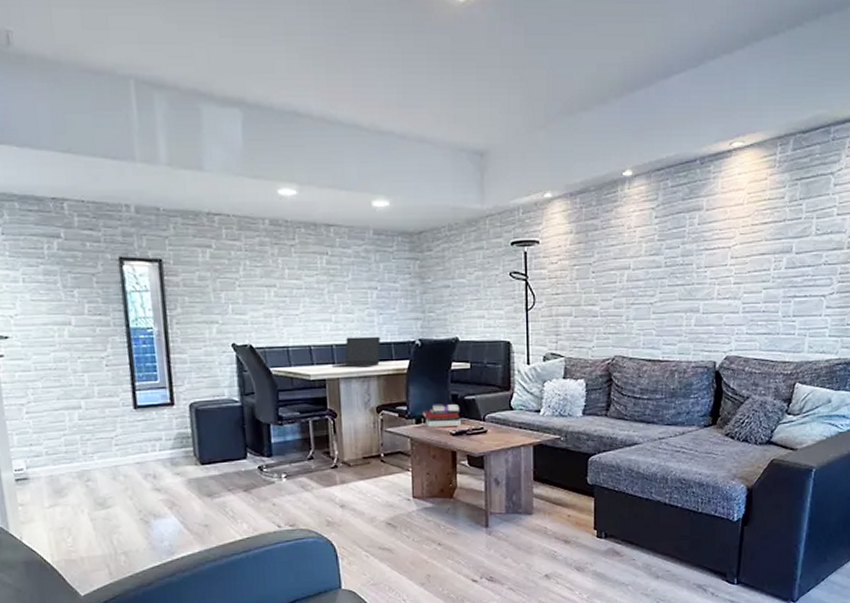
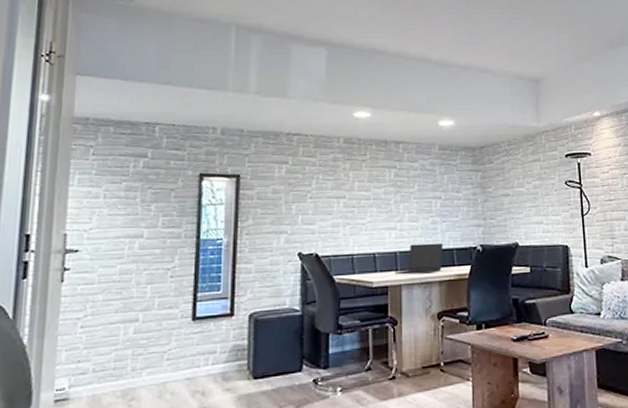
books: present [423,403,462,429] -> none [484,308,523,334]

